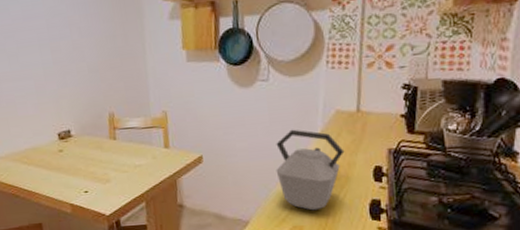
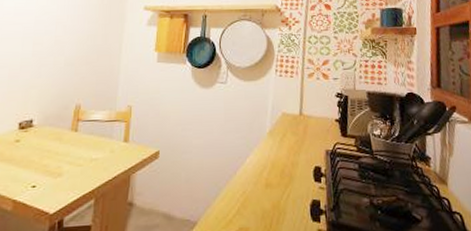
kettle: present [276,129,345,211] -> none [227,128,289,211]

